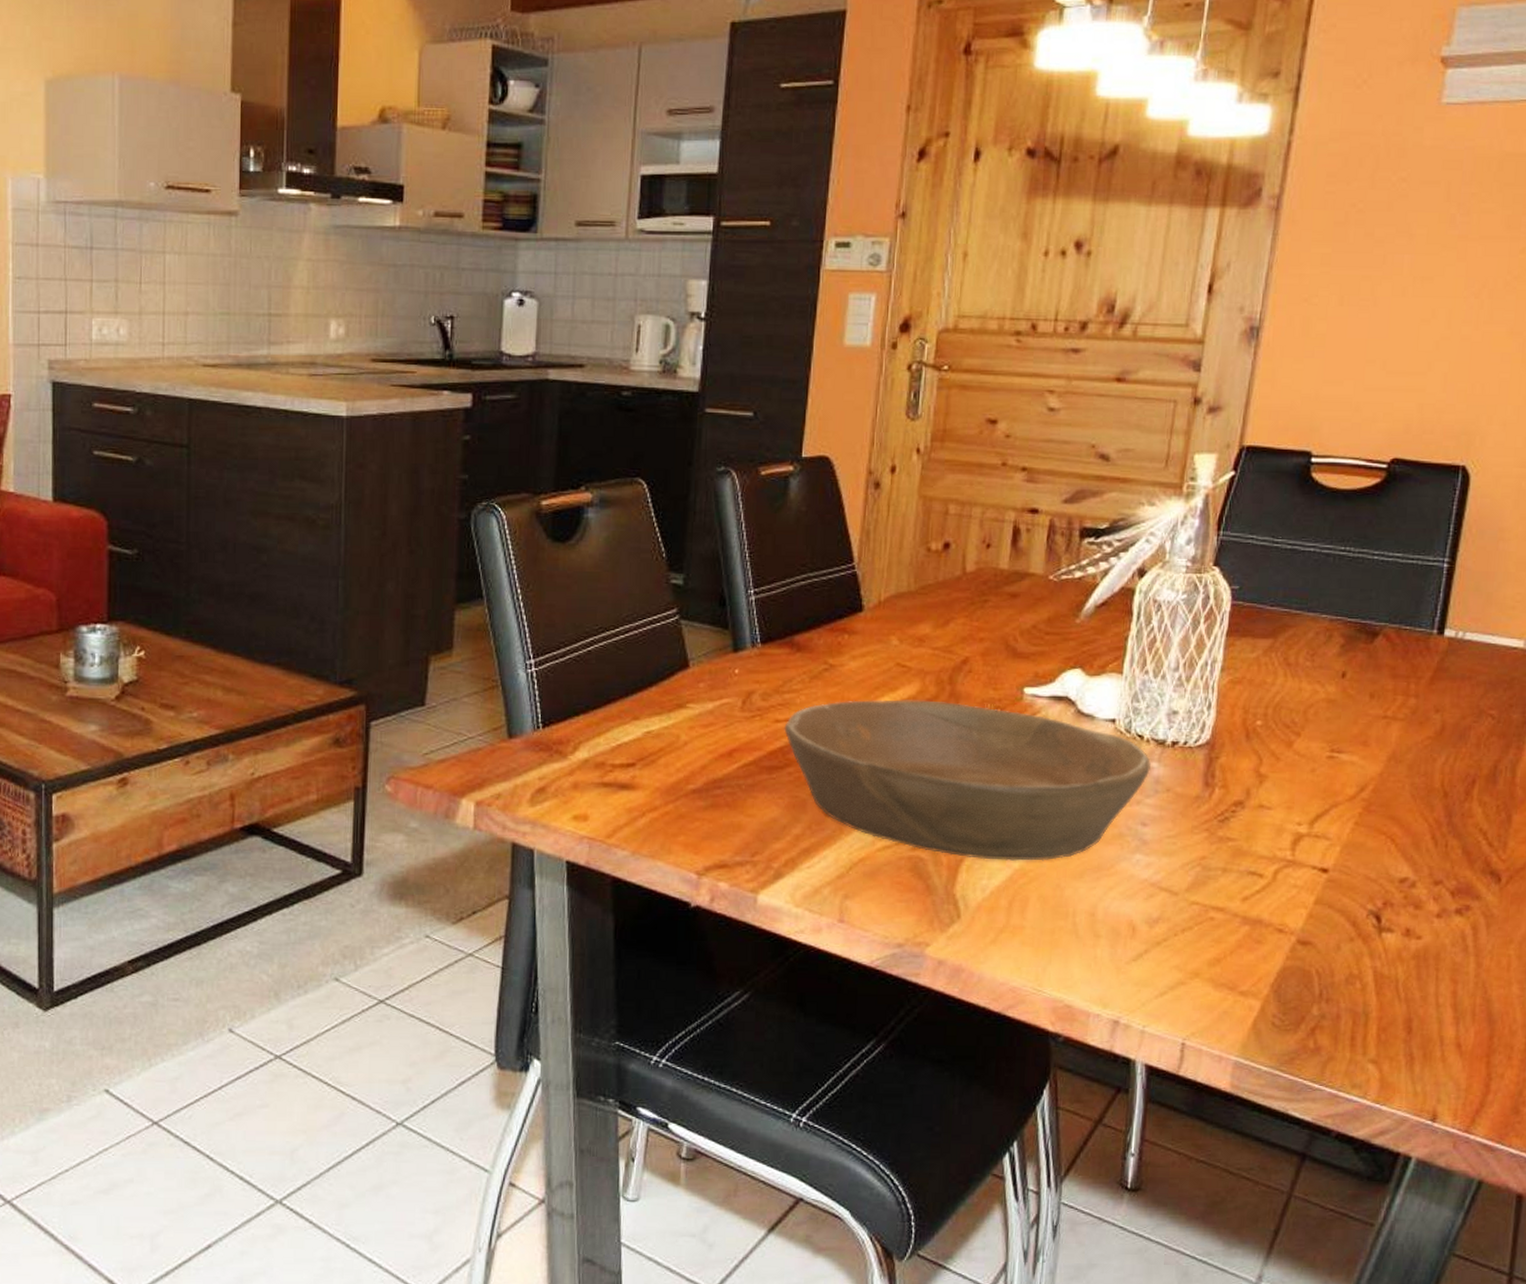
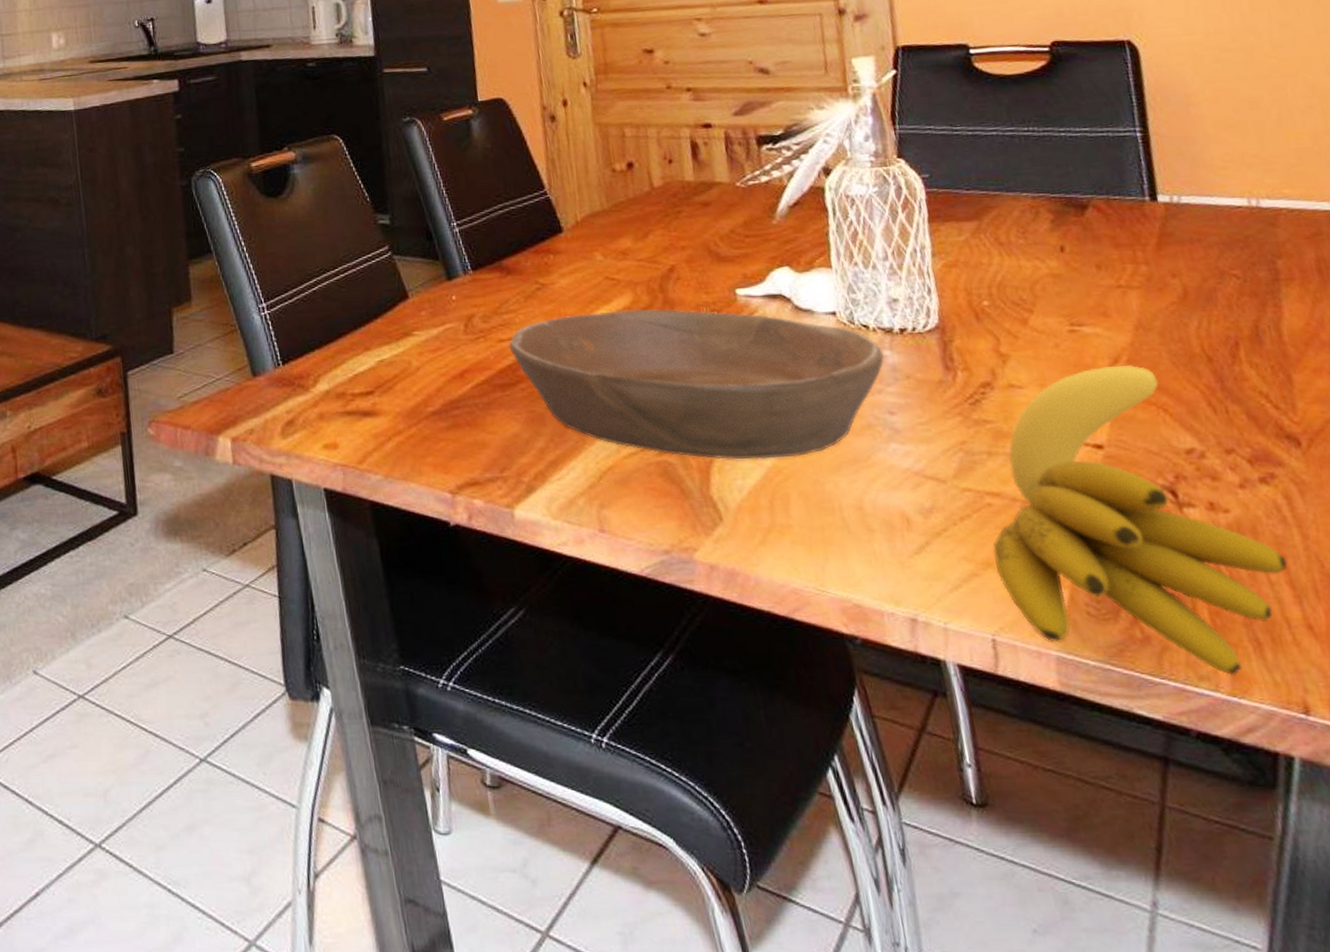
banana: none [1203,794,1457,1085] -> present [993,364,1288,675]

